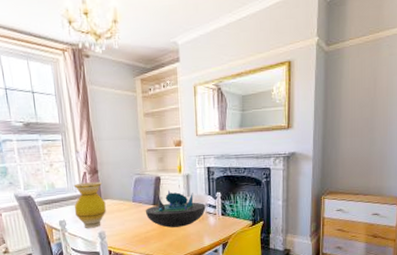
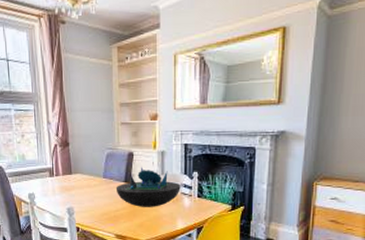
vase: present [73,182,106,228] -> none [43,155,76,203]

